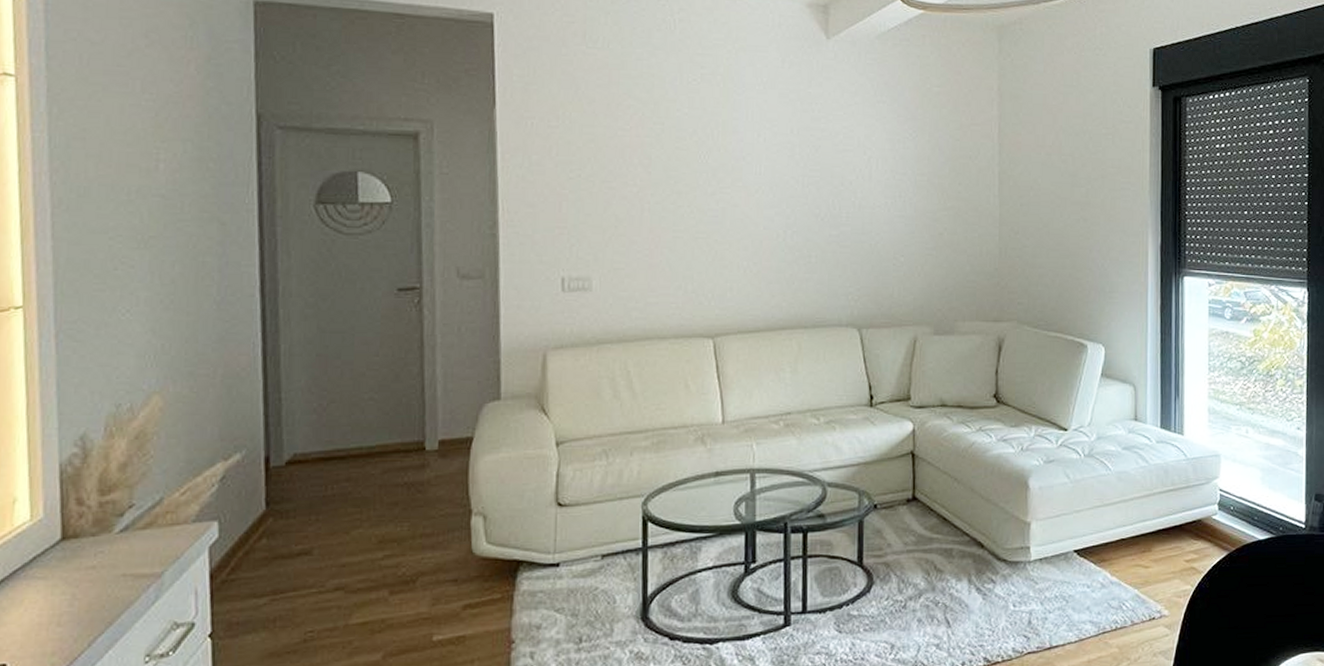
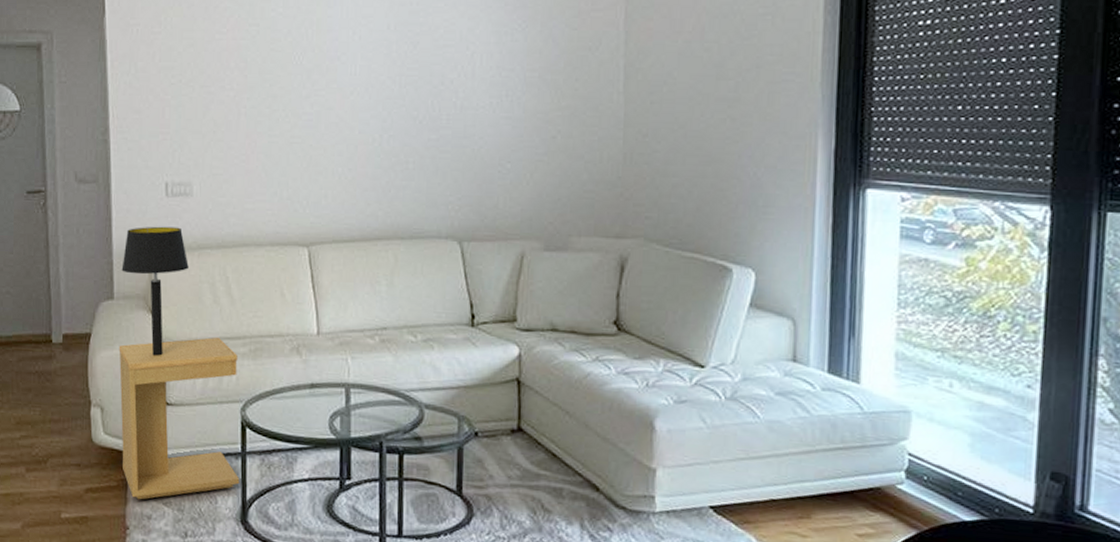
side table: none [505,433,641,610] -> present [118,337,240,500]
table lamp: none [510,322,587,456] -> present [121,226,189,356]

